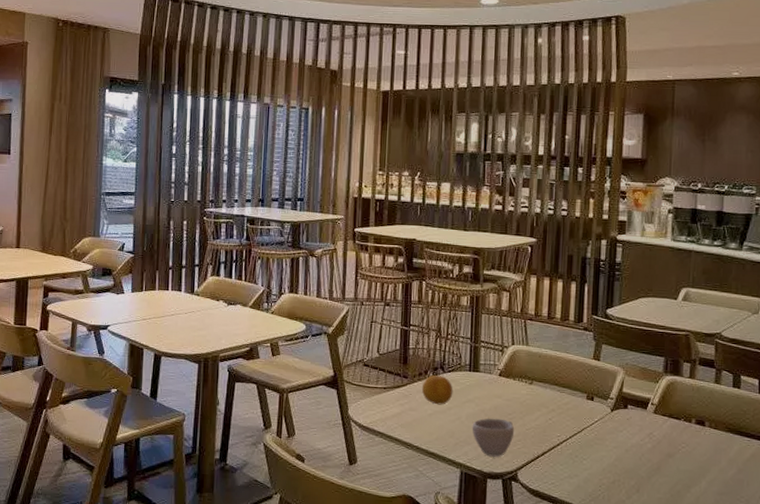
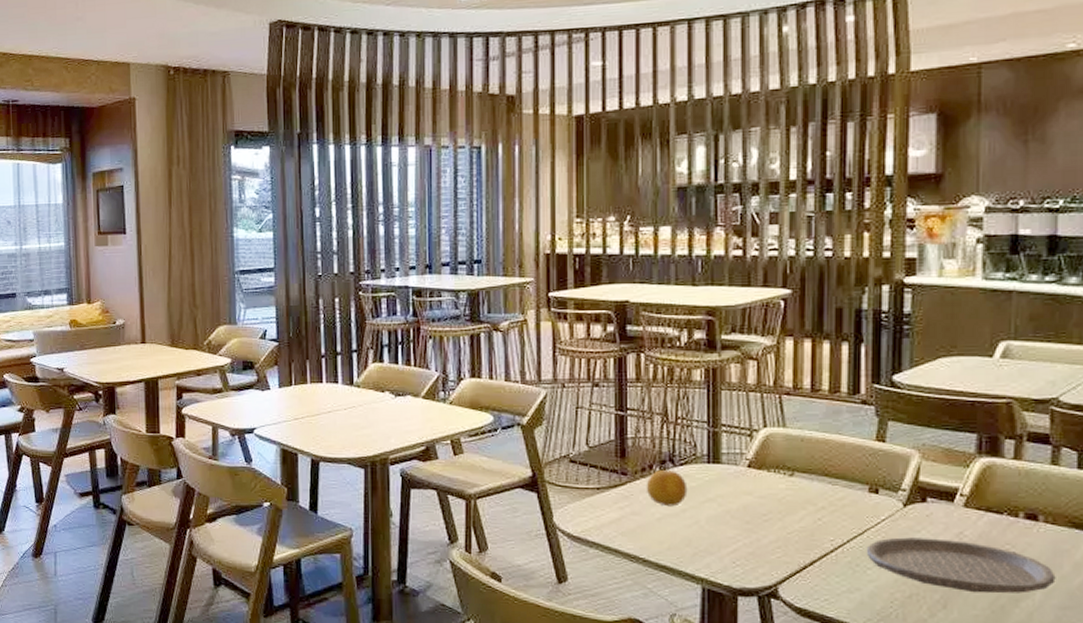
cup: present [472,418,515,457] -> none [714,520,772,569]
plate: none [583,435,716,482] -> present [866,537,1056,594]

